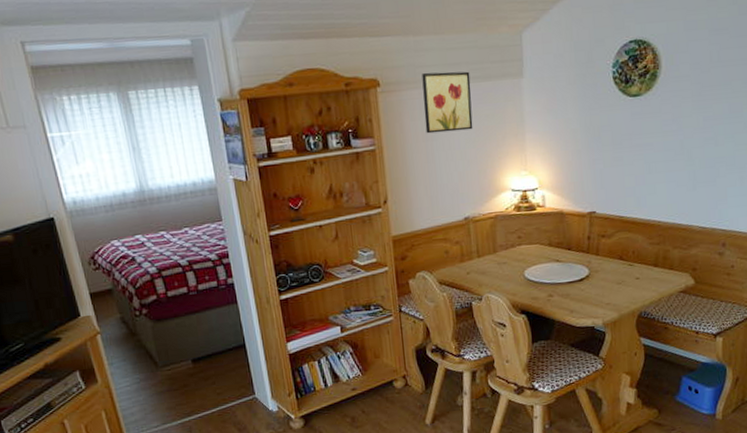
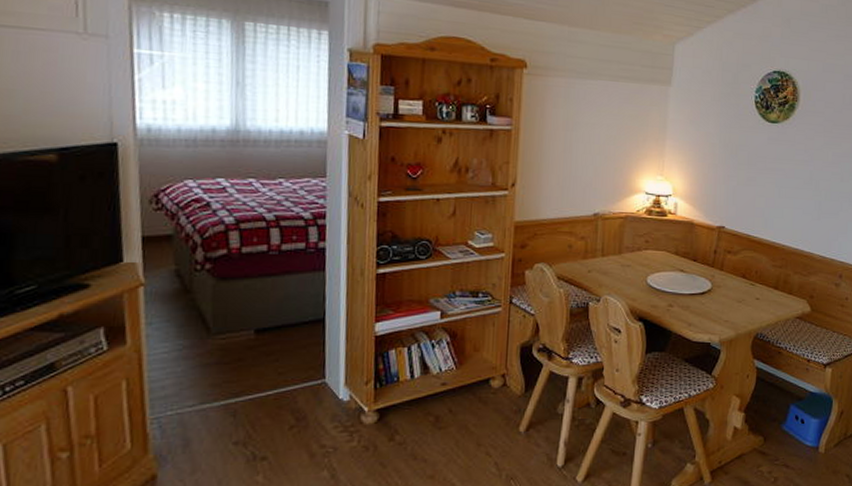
wall art: present [422,71,473,134] -> none [567,63,620,127]

